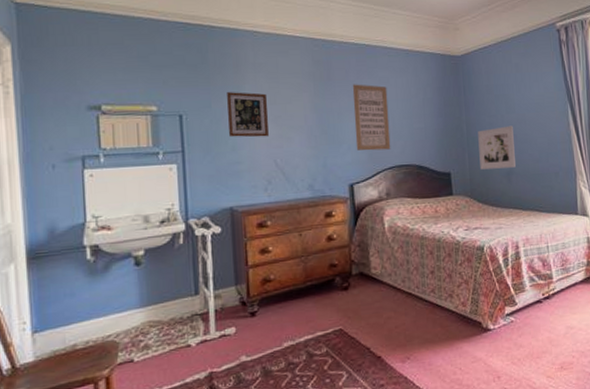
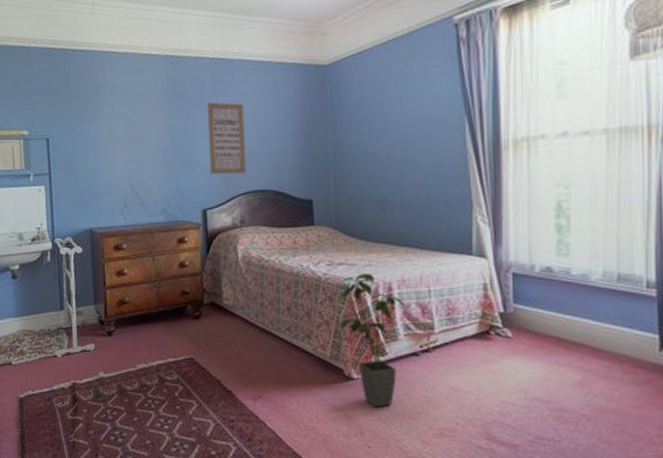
picture frame: present [227,92,269,137] -> none [87,114,125,160]
house plant: none [473,234,530,353] -> present [336,272,406,408]
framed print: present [478,125,516,170] -> none [346,145,392,197]

